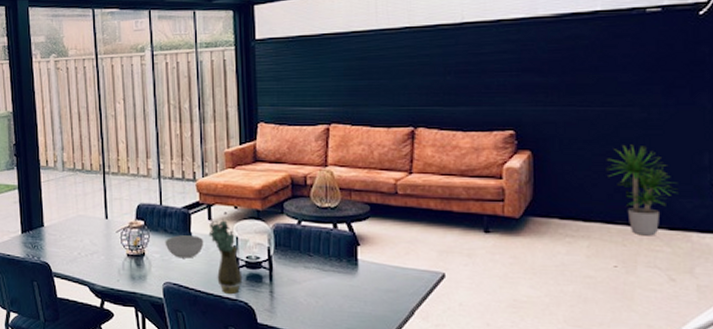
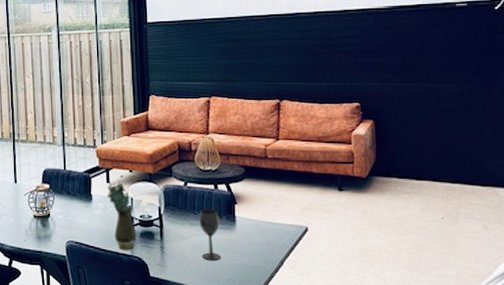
bowl: present [165,235,204,259] -> none [68,197,103,219]
wine glass: none [315,250,340,308] -> present [199,208,221,260]
potted plant: present [607,144,677,236] -> none [432,115,486,192]

